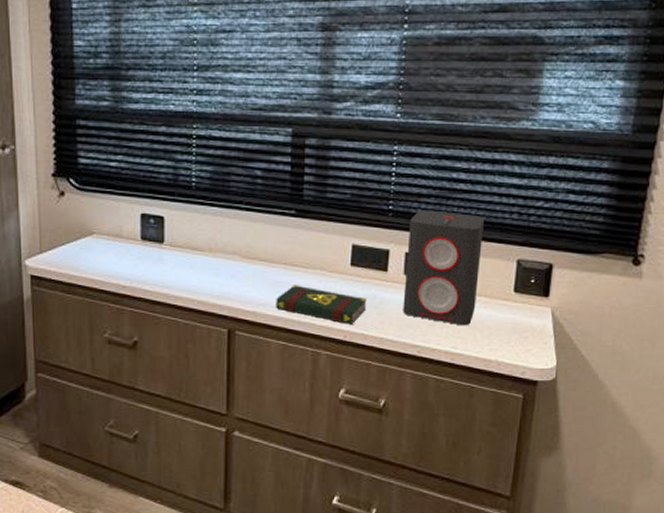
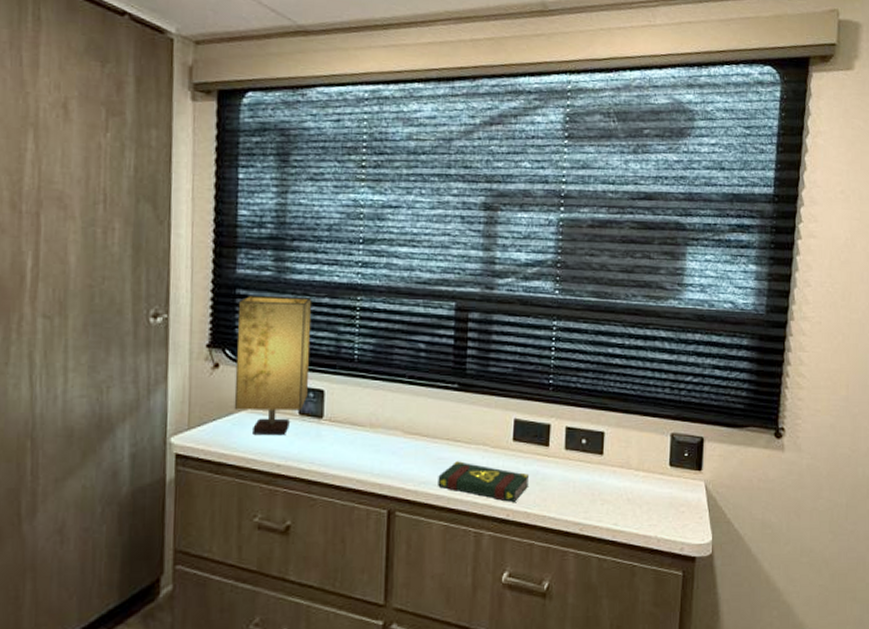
table lamp: none [79,125,149,258] -> present [234,295,312,434]
speaker: present [403,210,485,326] -> none [564,384,640,502]

